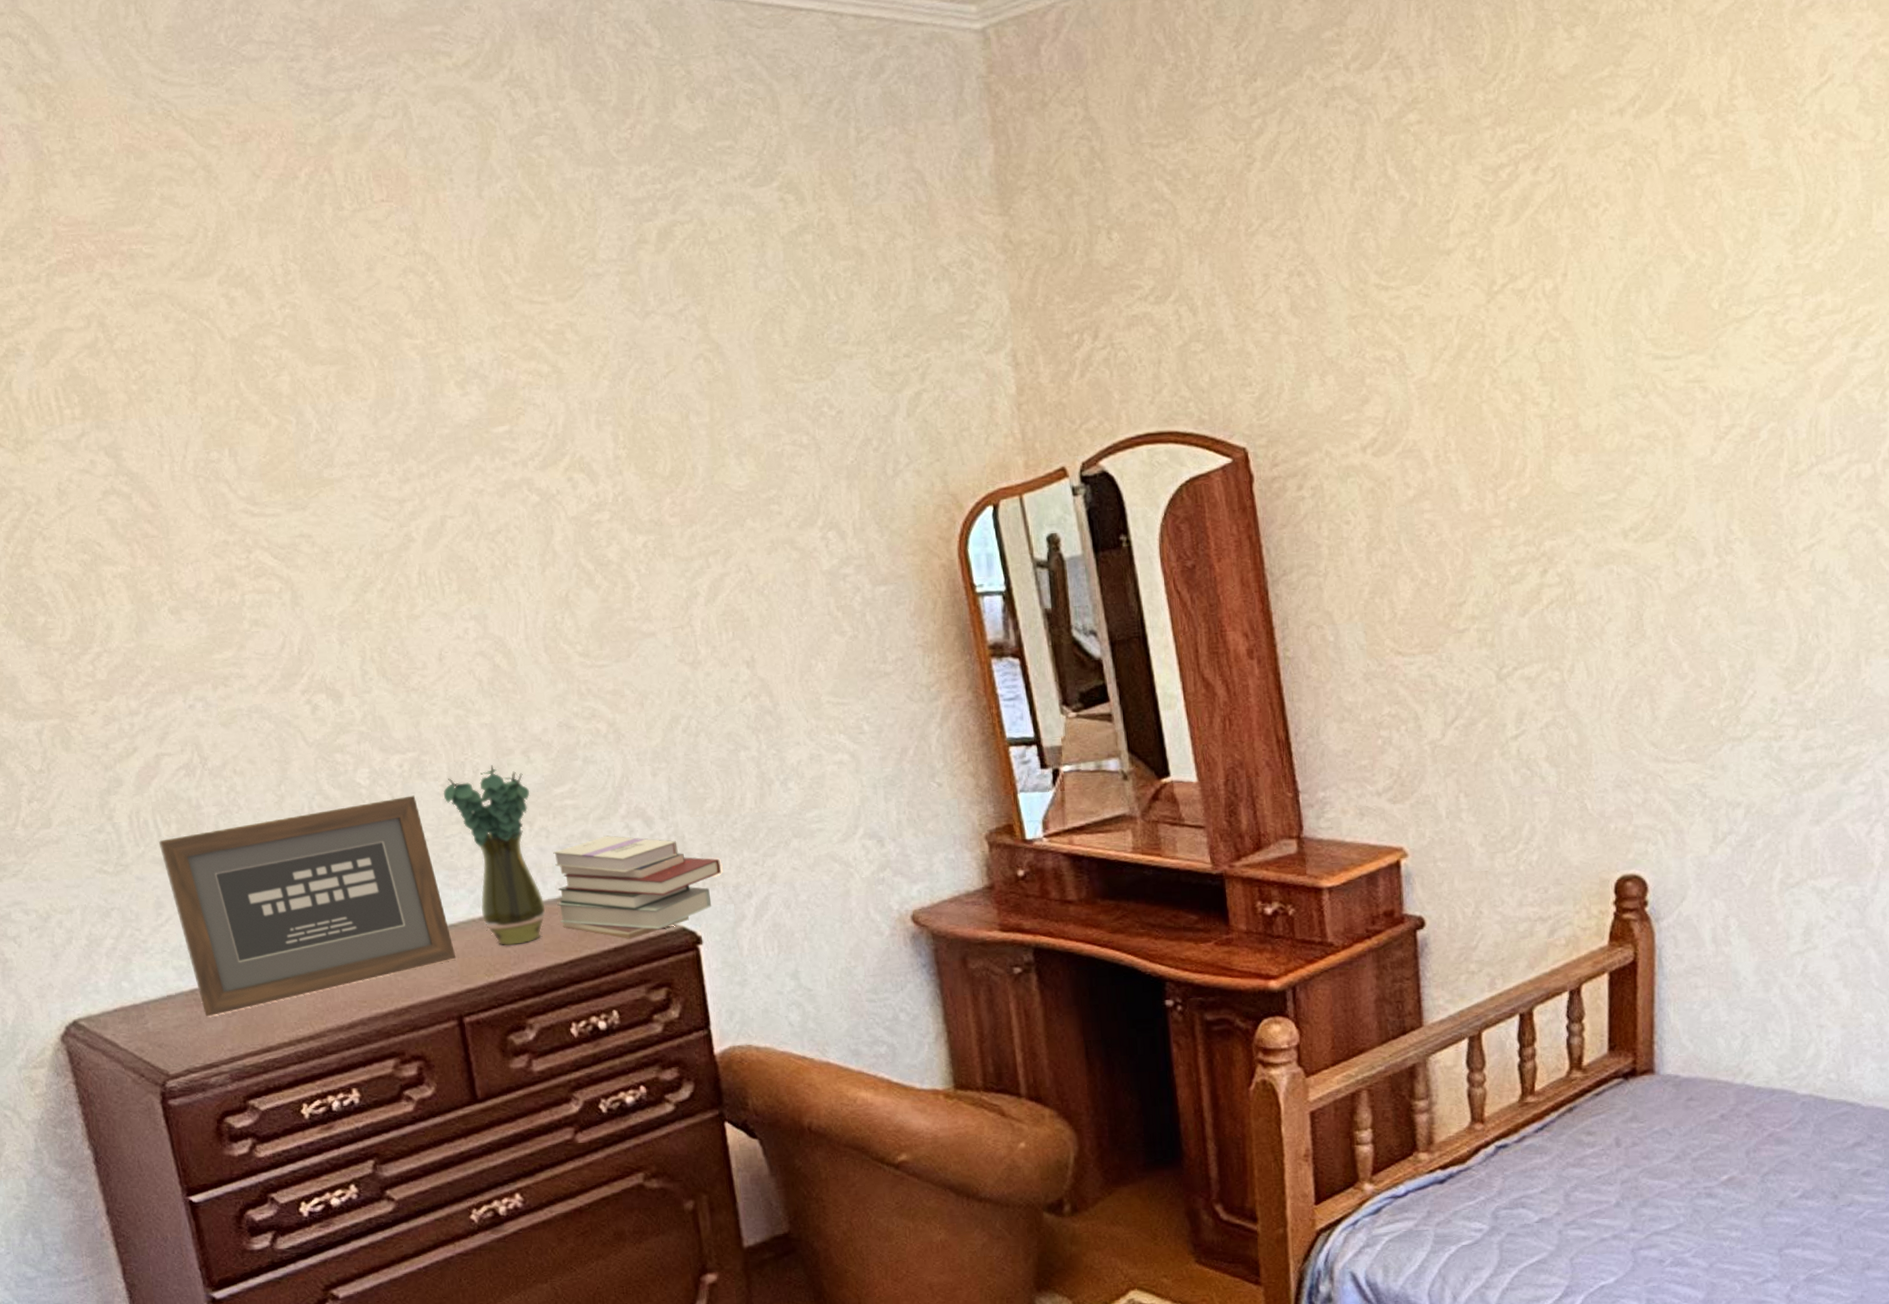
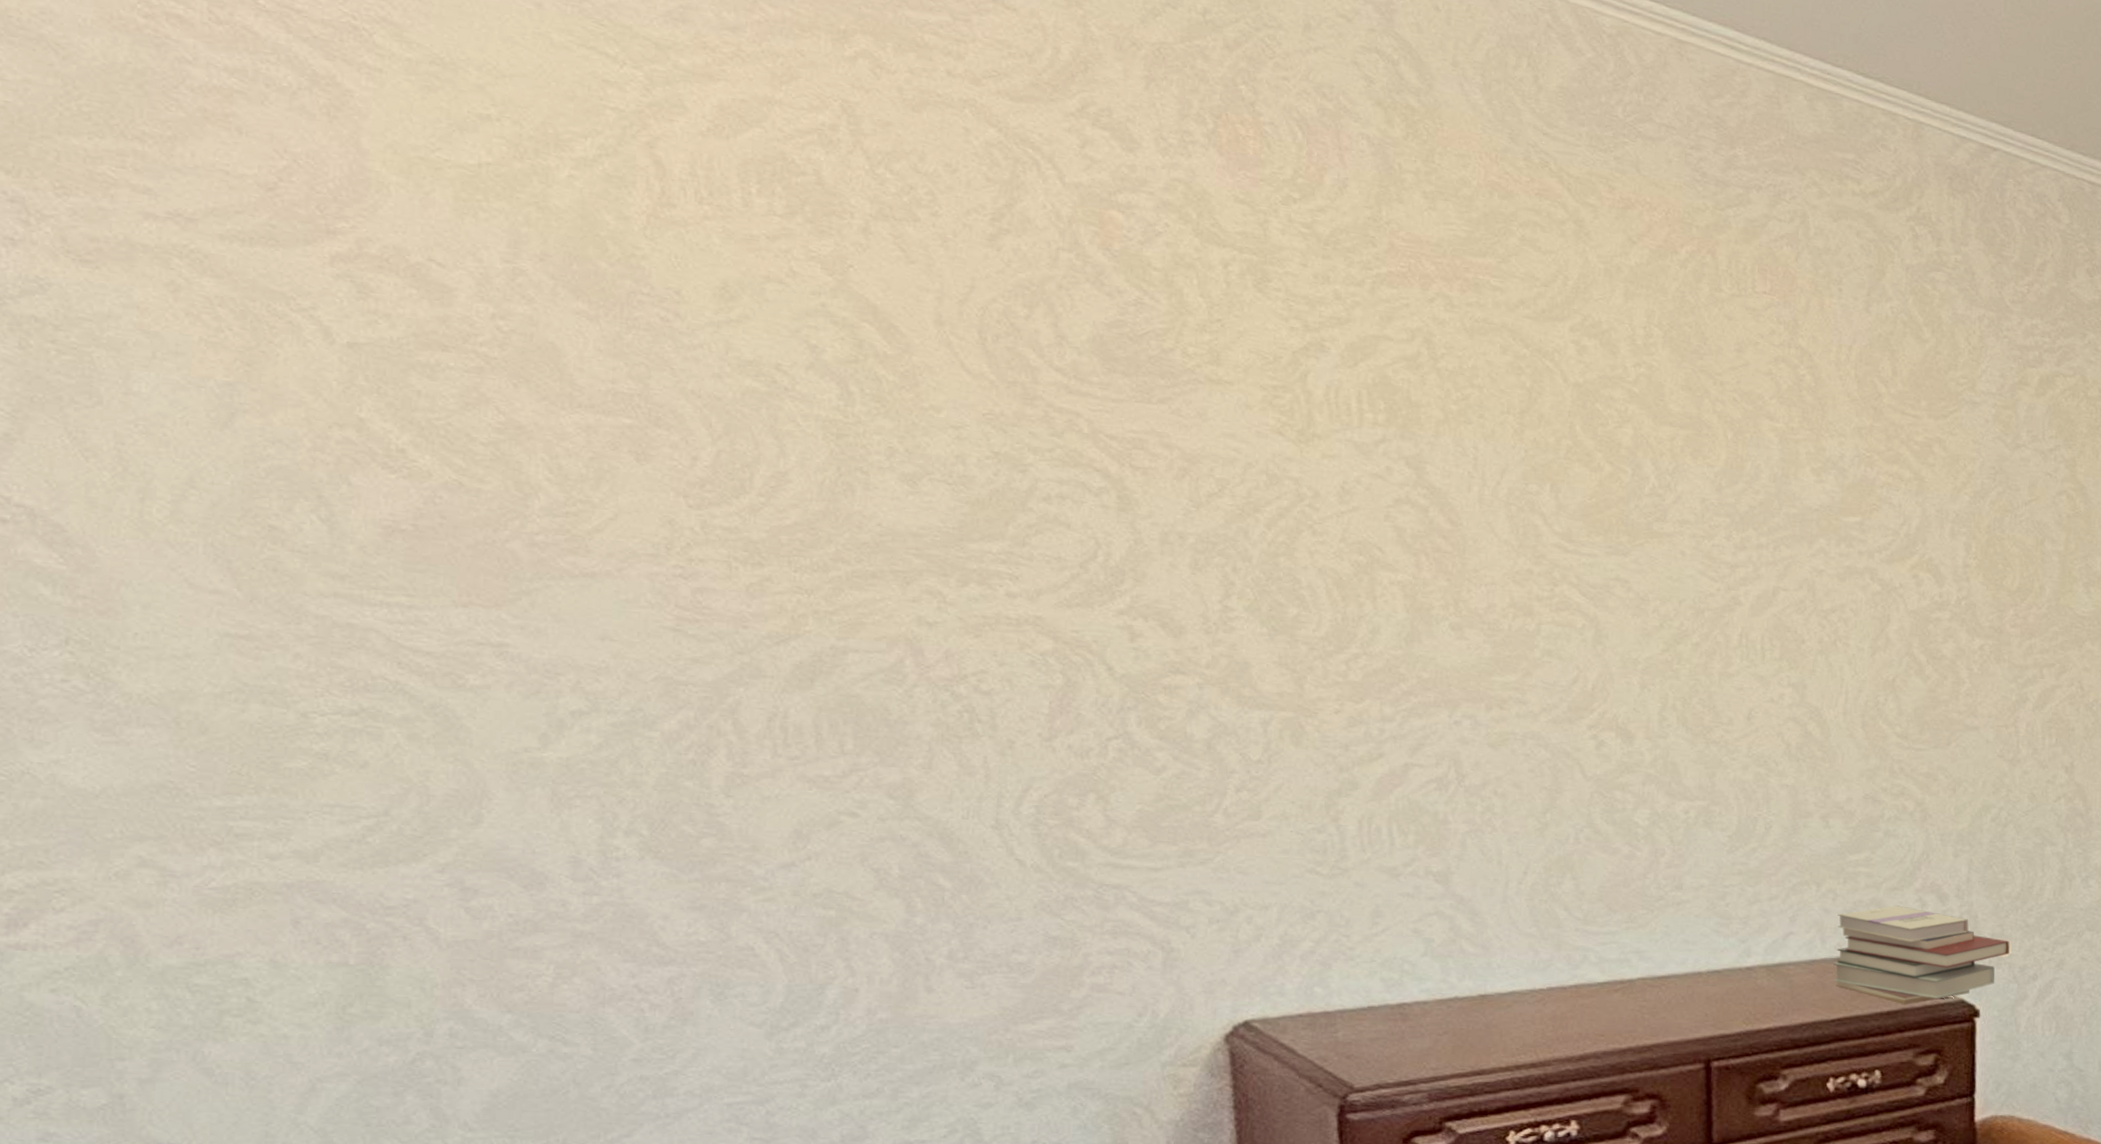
picture frame: present [159,795,456,1017] -> none [1390,842,1714,1033]
vase: present [443,765,546,946] -> none [1728,824,1823,998]

